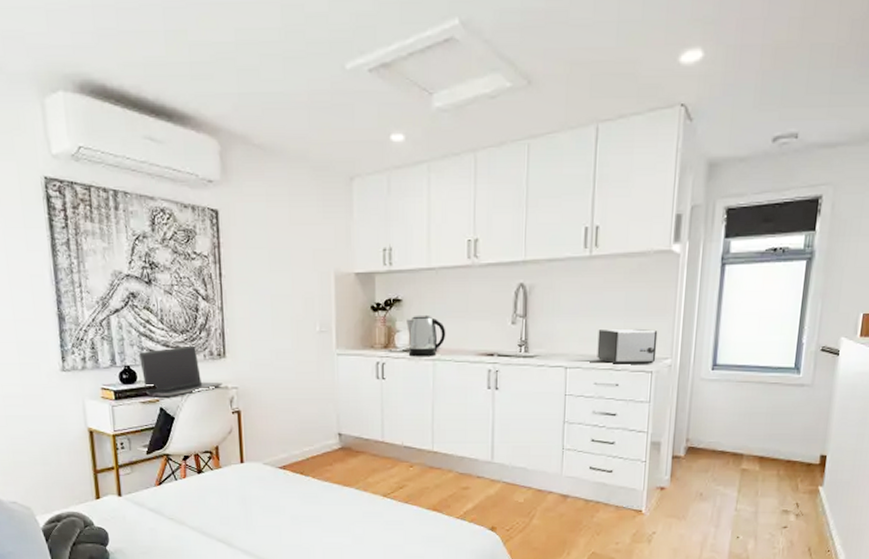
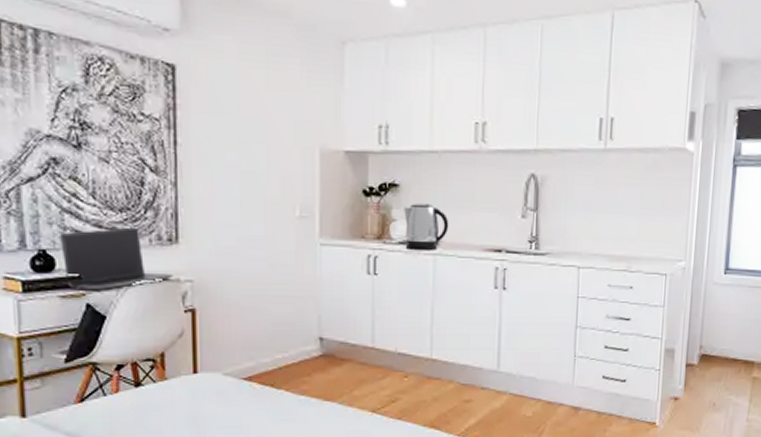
toaster: present [597,328,658,364] -> none [611,228,672,266]

